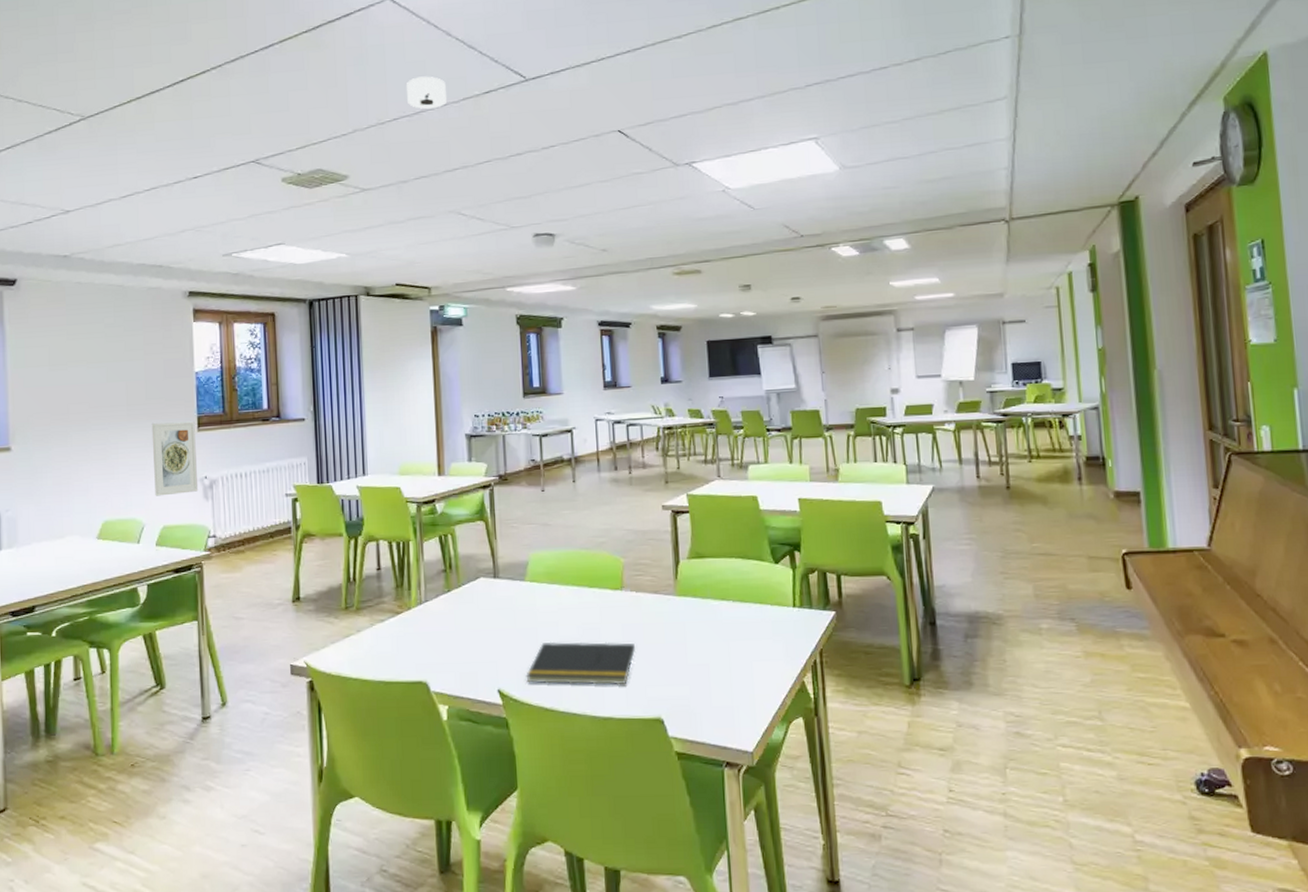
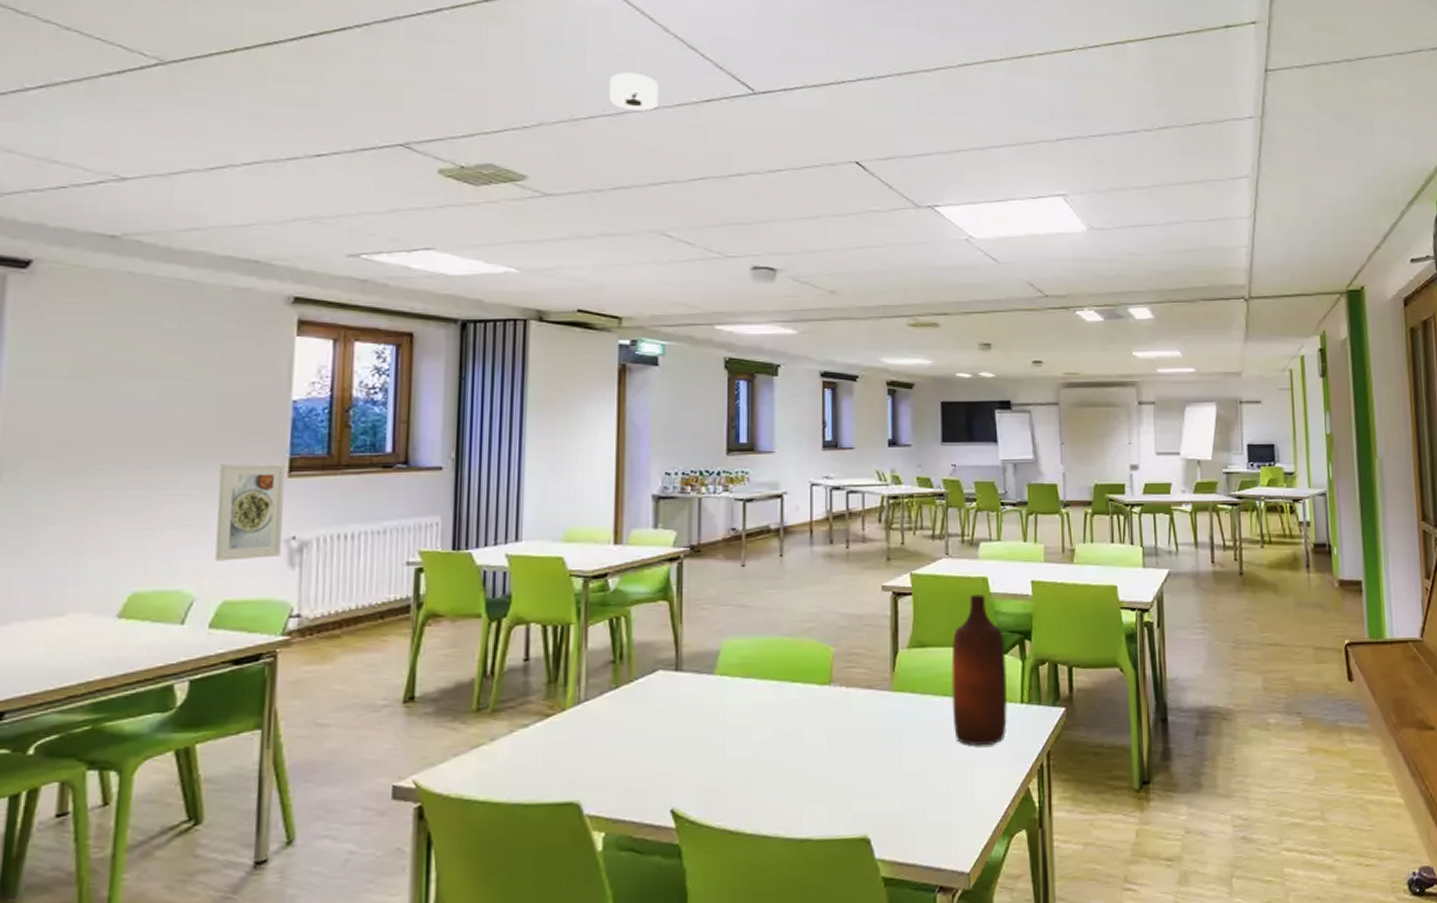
notepad: present [526,641,635,685] -> none [707,747,841,800]
bottle: none [727,510,781,644] -> present [951,593,1008,746]

